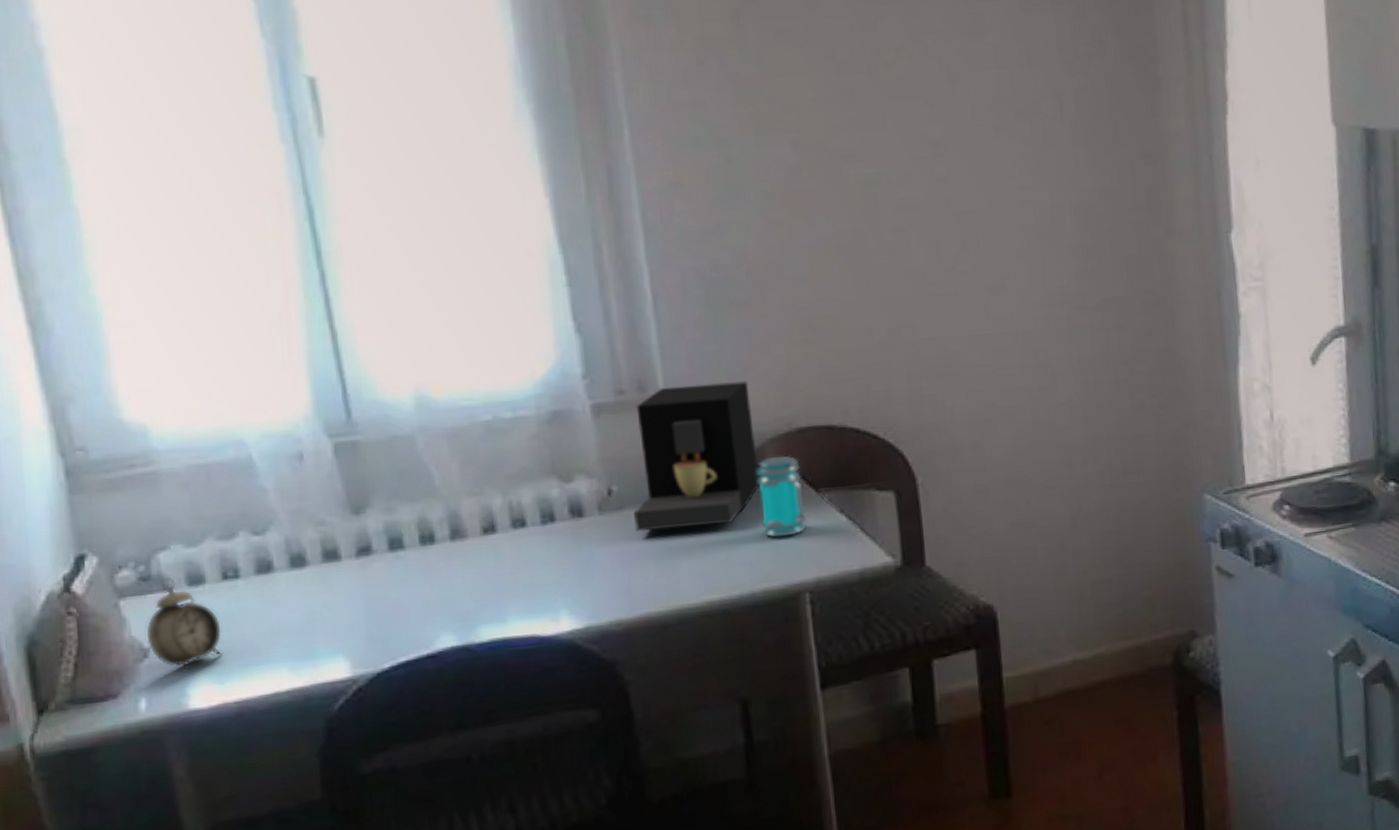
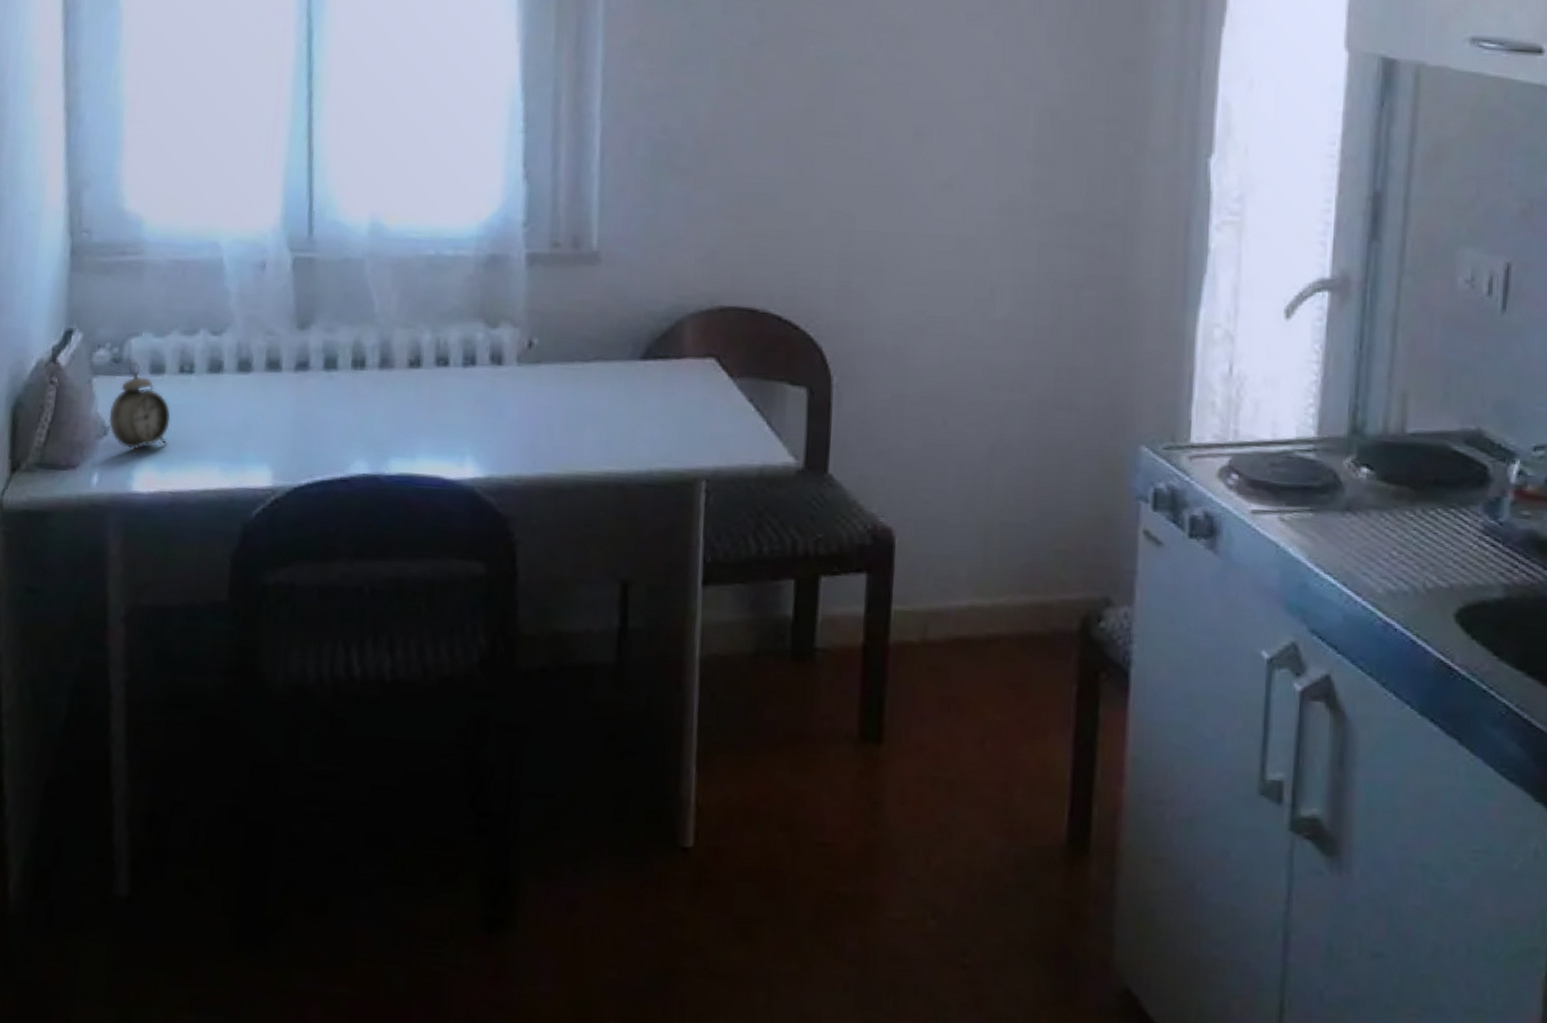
coffee maker: present [634,381,759,532] -> none [548,245,679,395]
jar: present [755,456,806,537] -> none [670,332,717,418]

